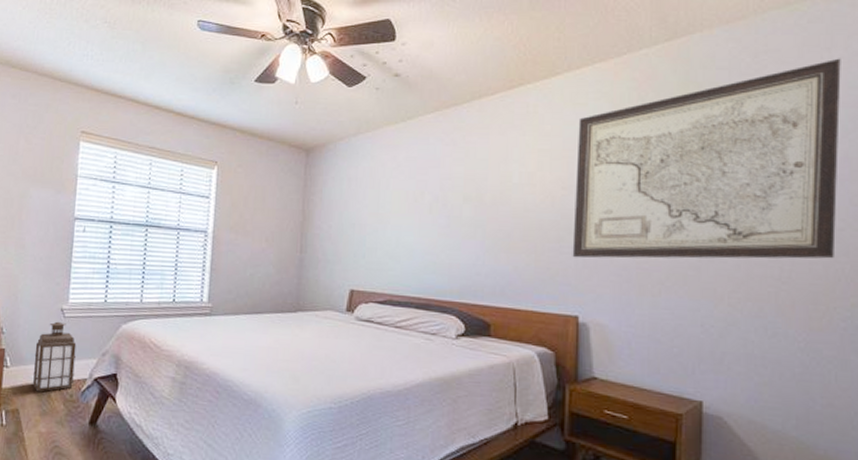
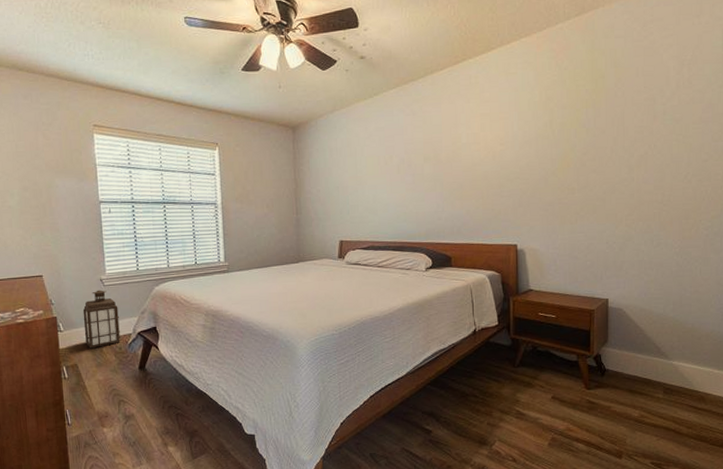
wall art: present [572,58,841,259] -> none [510,23,707,200]

